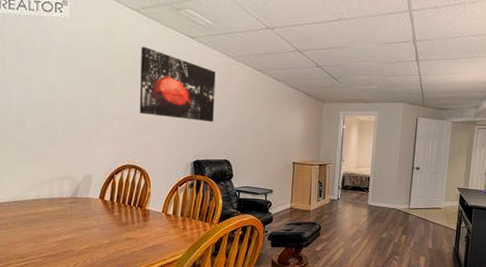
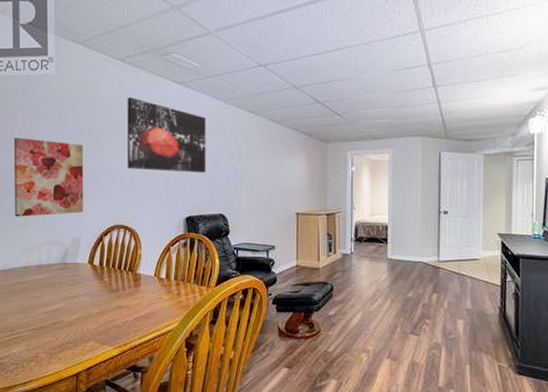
wall art: none [25,76,97,153] -> present [13,137,84,217]

